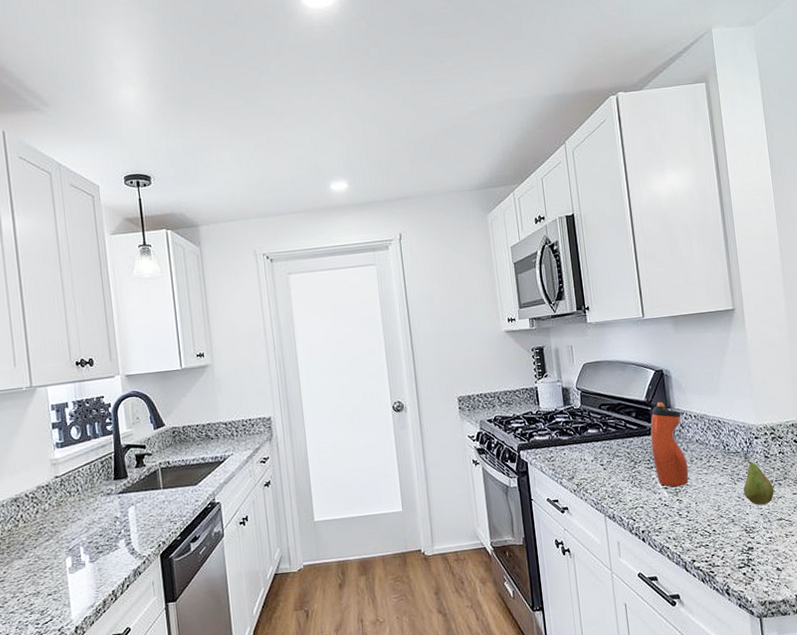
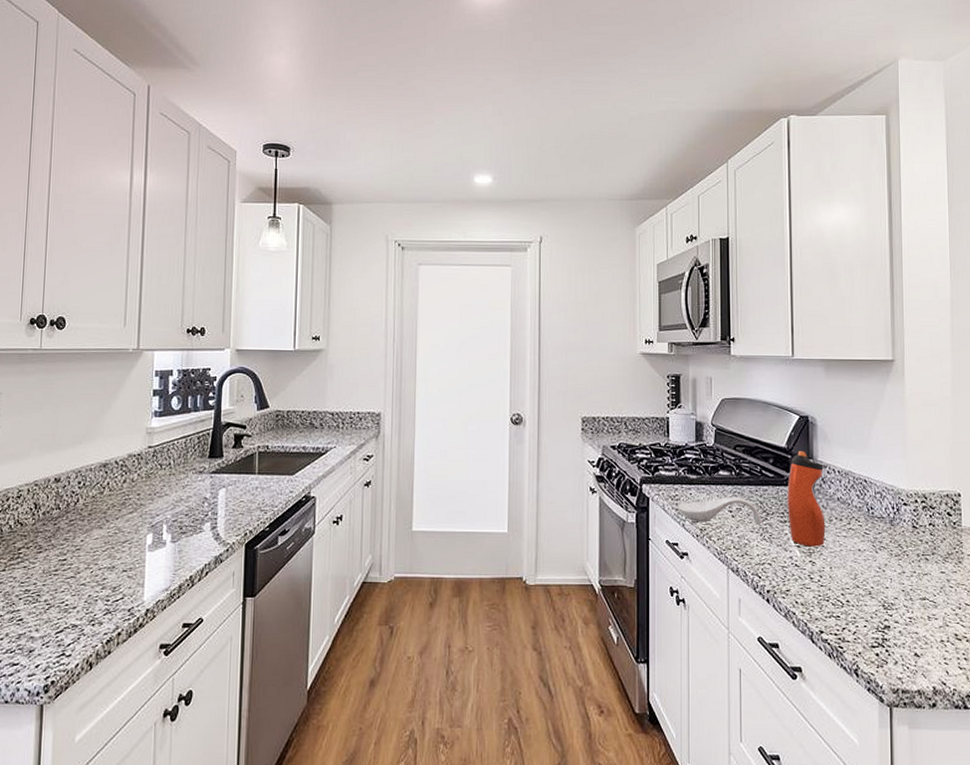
spoon rest: none [554,450,631,479] -> present [678,496,761,525]
fruit: present [743,457,775,505] -> none [885,524,920,580]

